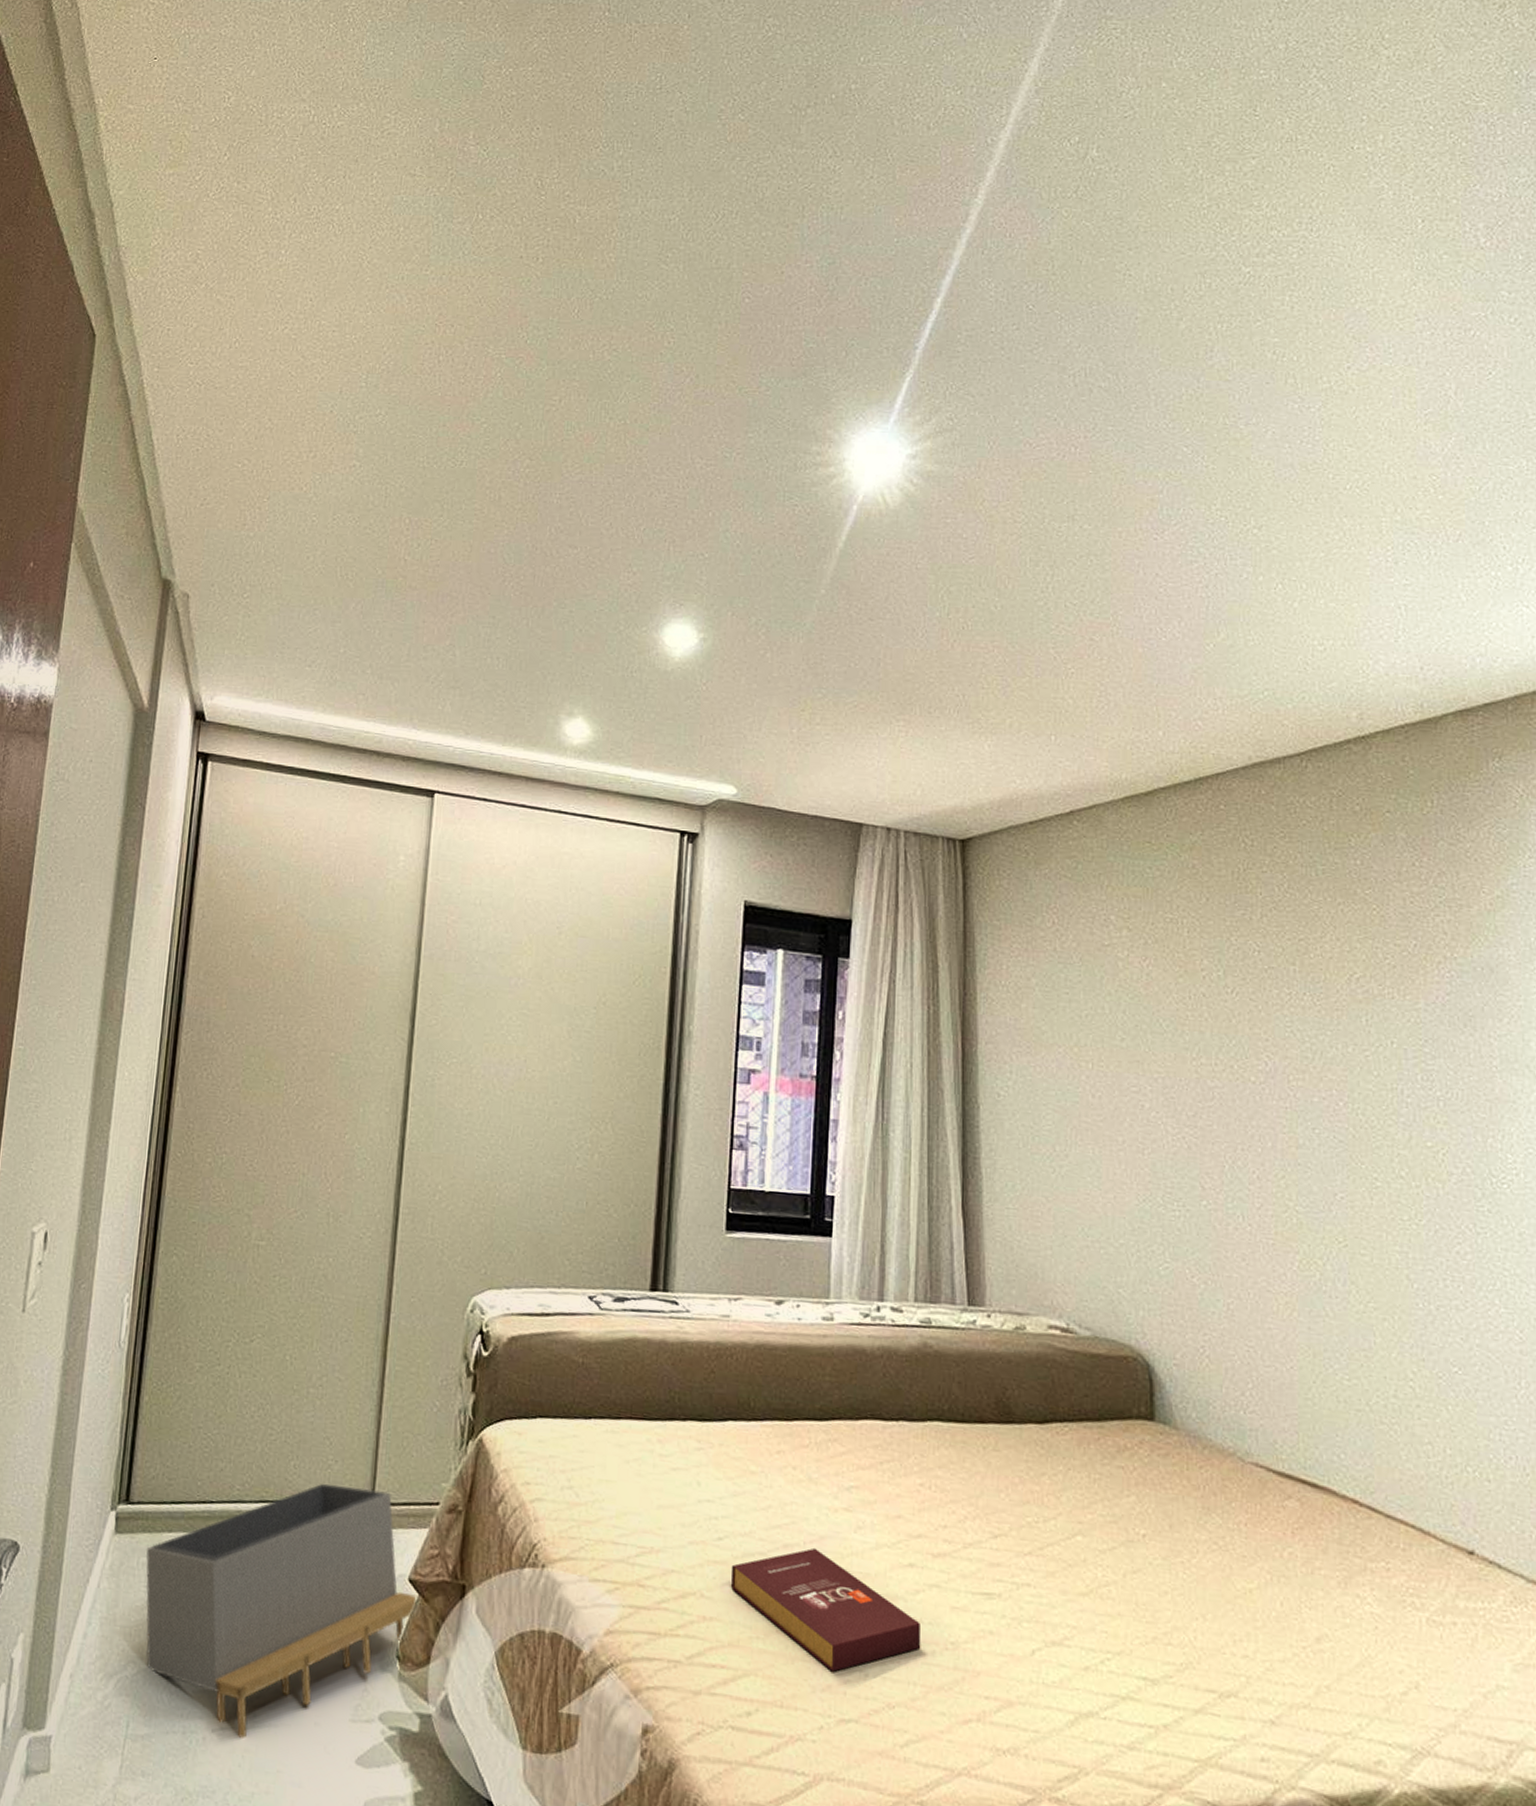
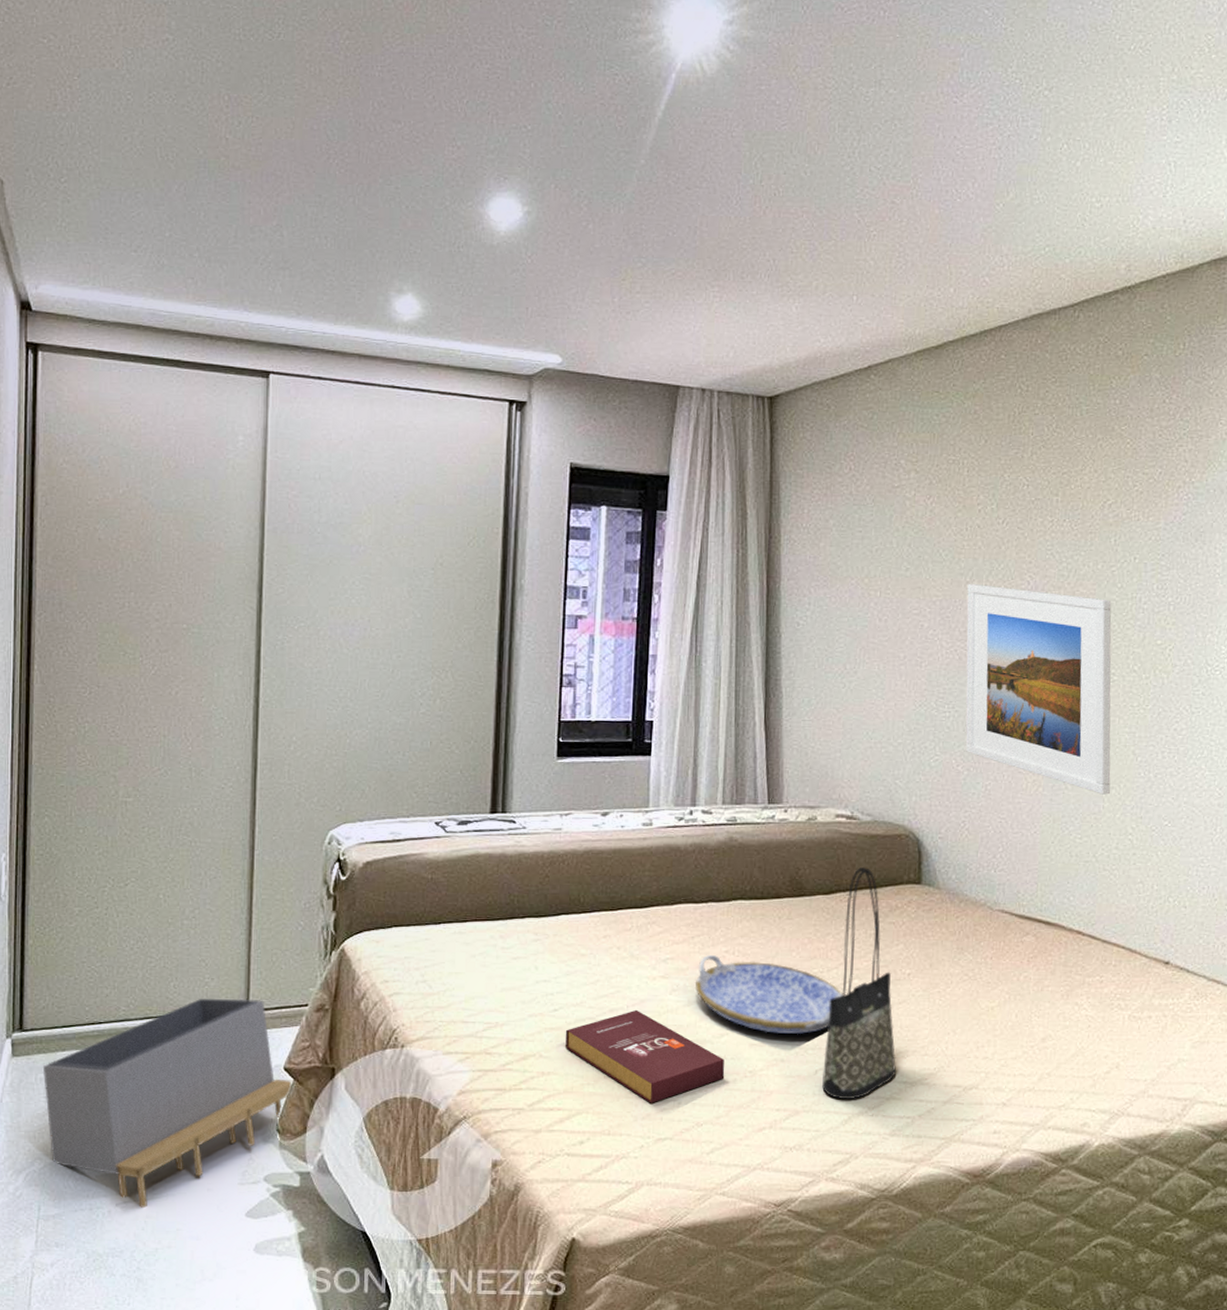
serving tray: none [885,1486,1064,1601] -> present [696,954,843,1035]
tote bag: none [1041,1392,1132,1694] -> present [822,866,896,1099]
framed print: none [1194,1060,1382,1328] -> present [965,583,1112,795]

